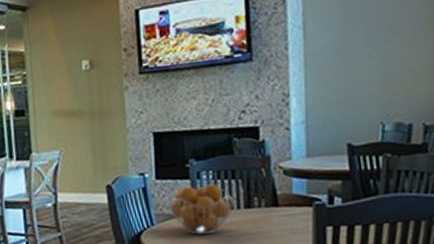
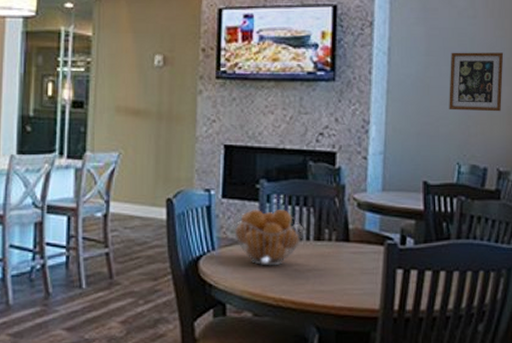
wall art: none [367,9,425,74] -> present [449,52,504,112]

